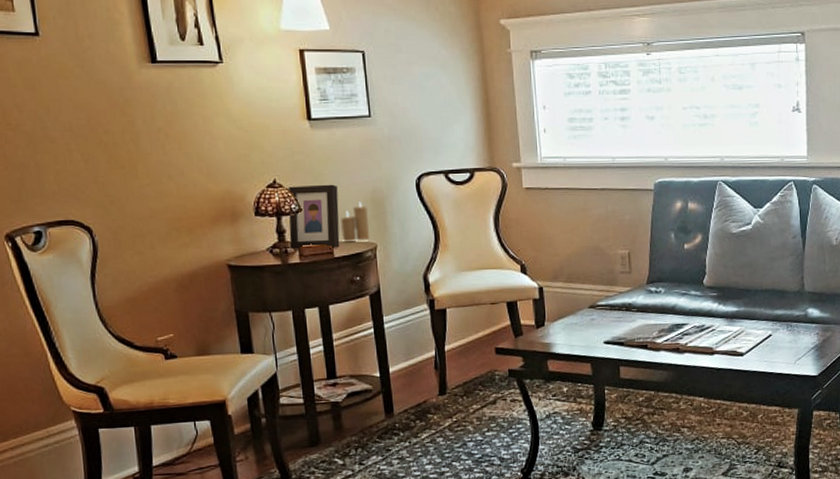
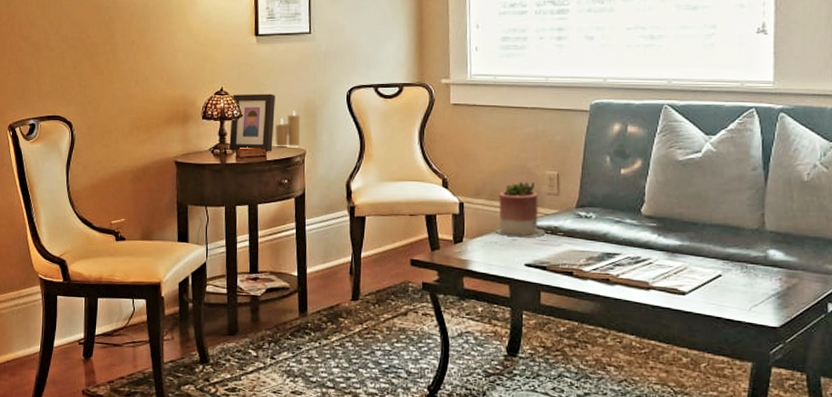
succulent planter: none [575,261,621,317] -> present [495,181,546,238]

